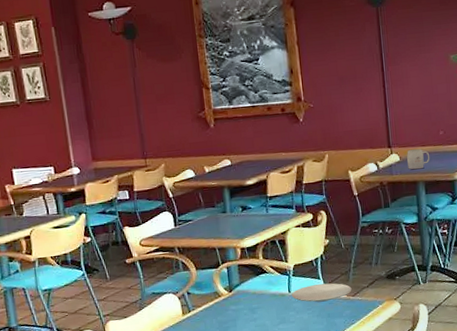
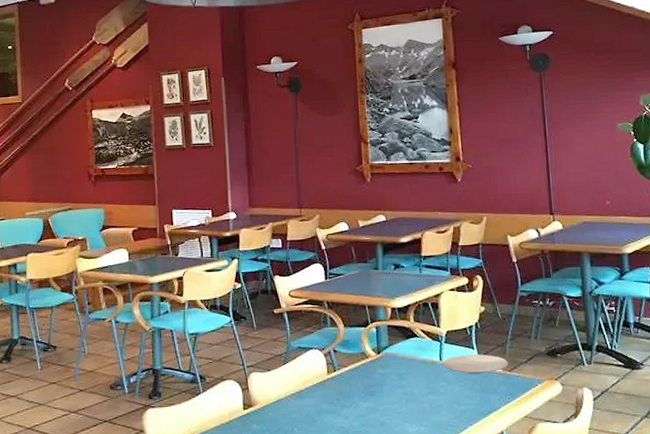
mug: present [407,149,430,170] -> none [570,218,596,240]

